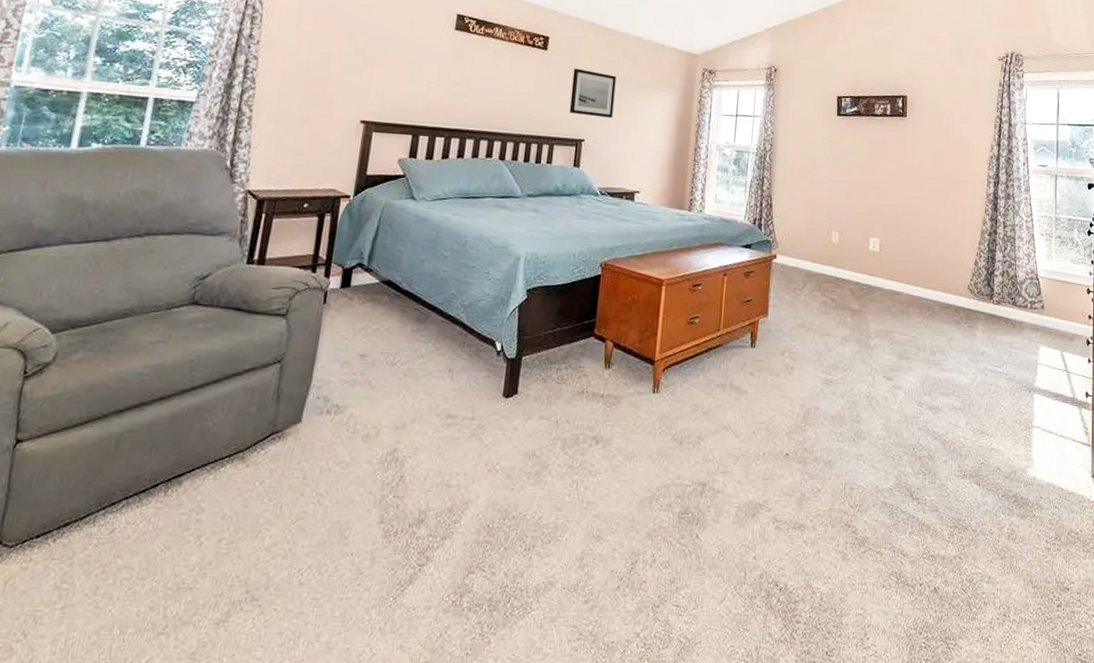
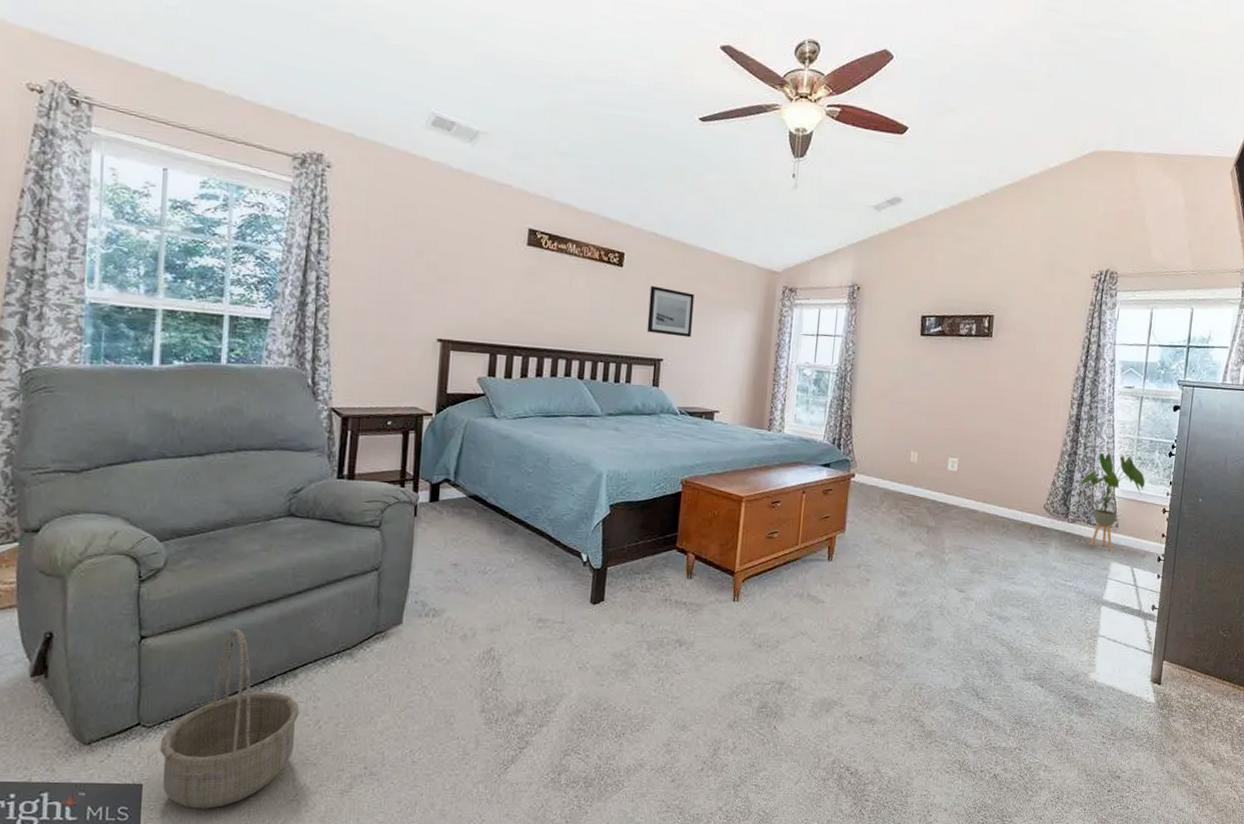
basket: none [16,430,181,646] -> present [159,629,300,809]
house plant: none [1003,231,1067,334] -> present [1080,452,1145,551]

